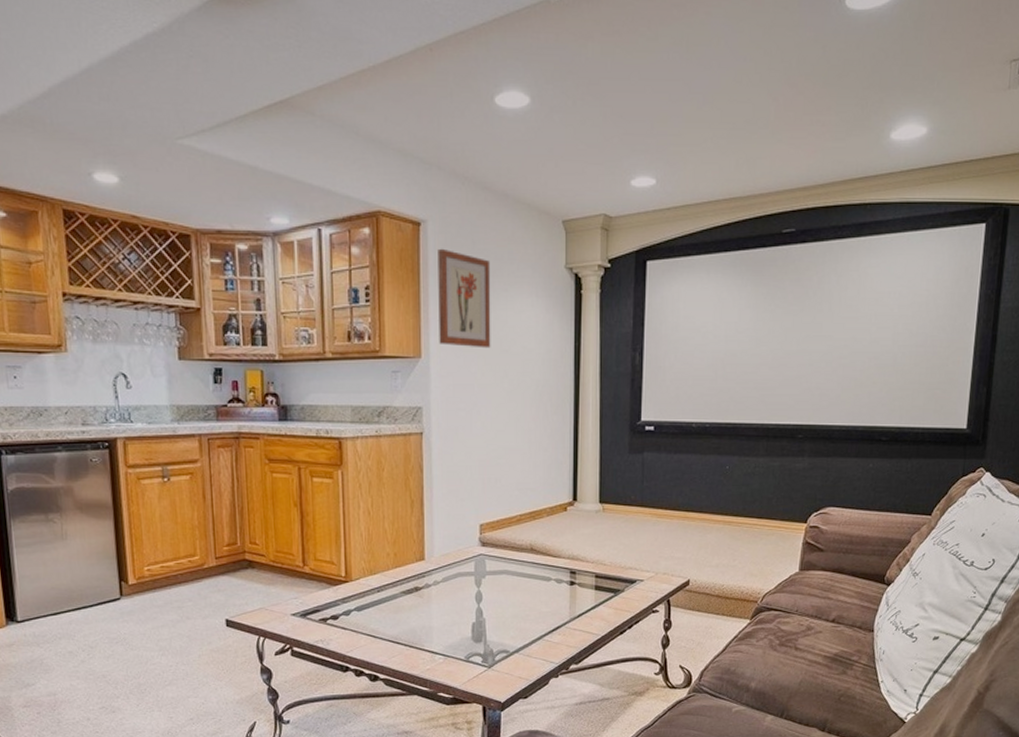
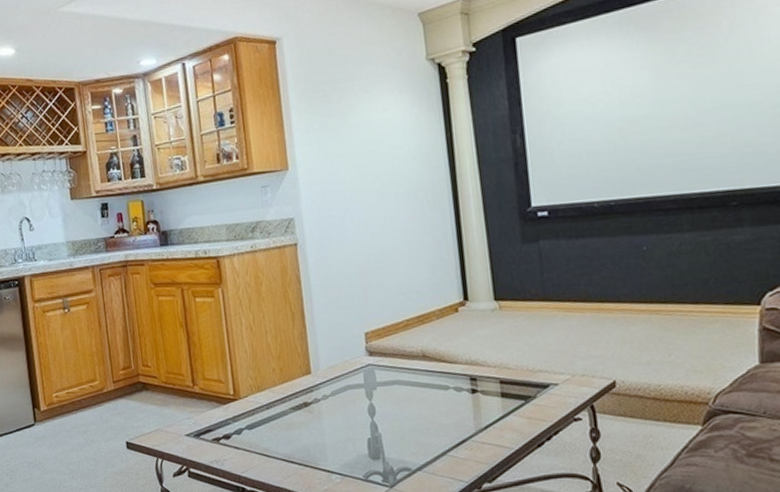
wall art: present [438,248,491,348] -> none [295,61,358,155]

